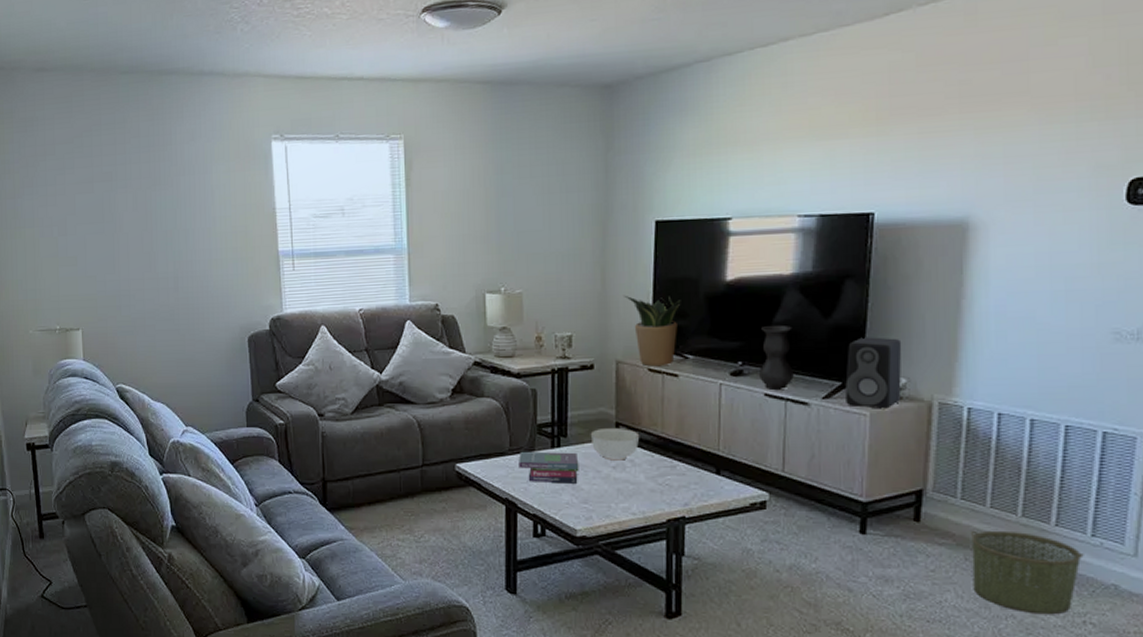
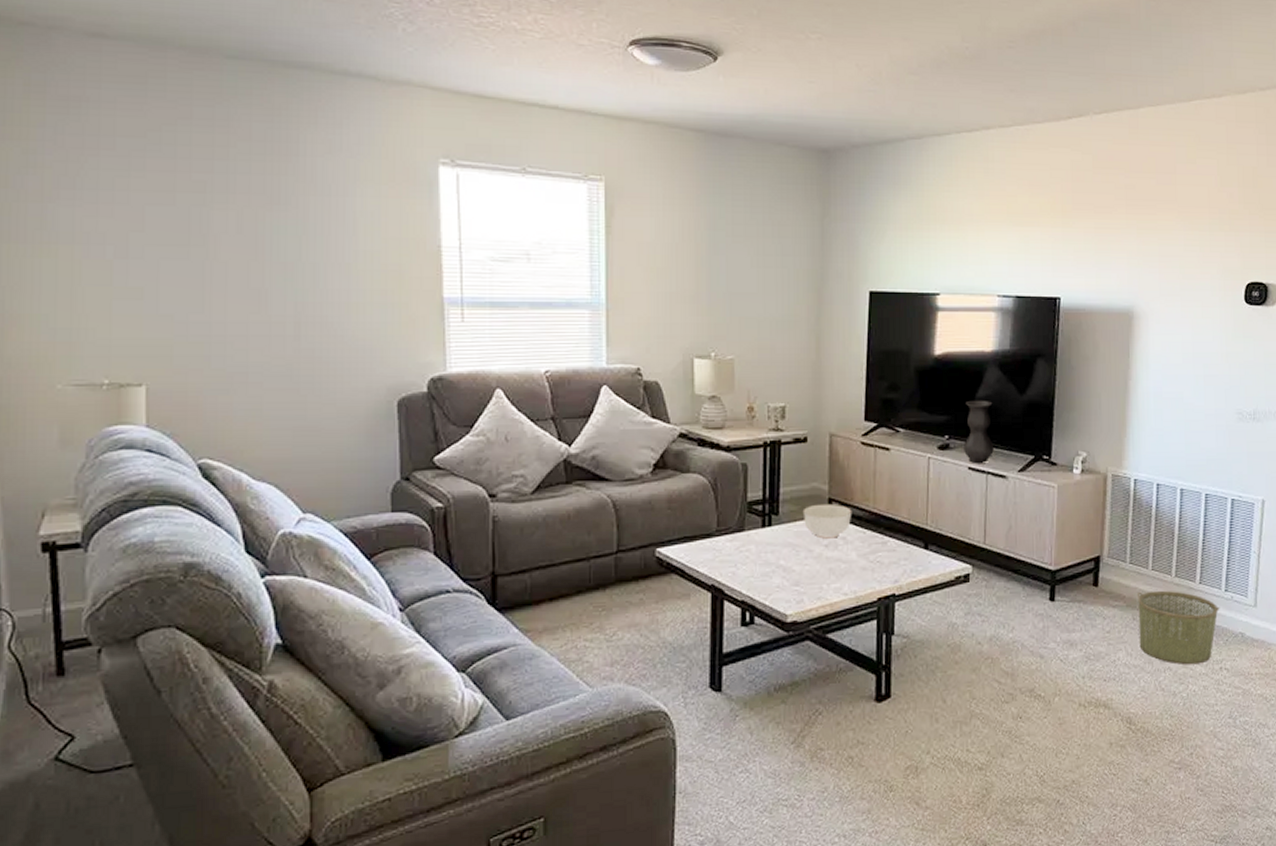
books: present [519,451,579,484] -> none [727,531,791,566]
potted plant: present [624,295,681,367] -> none [838,365,893,440]
speaker: present [845,337,902,409] -> none [1037,413,1083,481]

